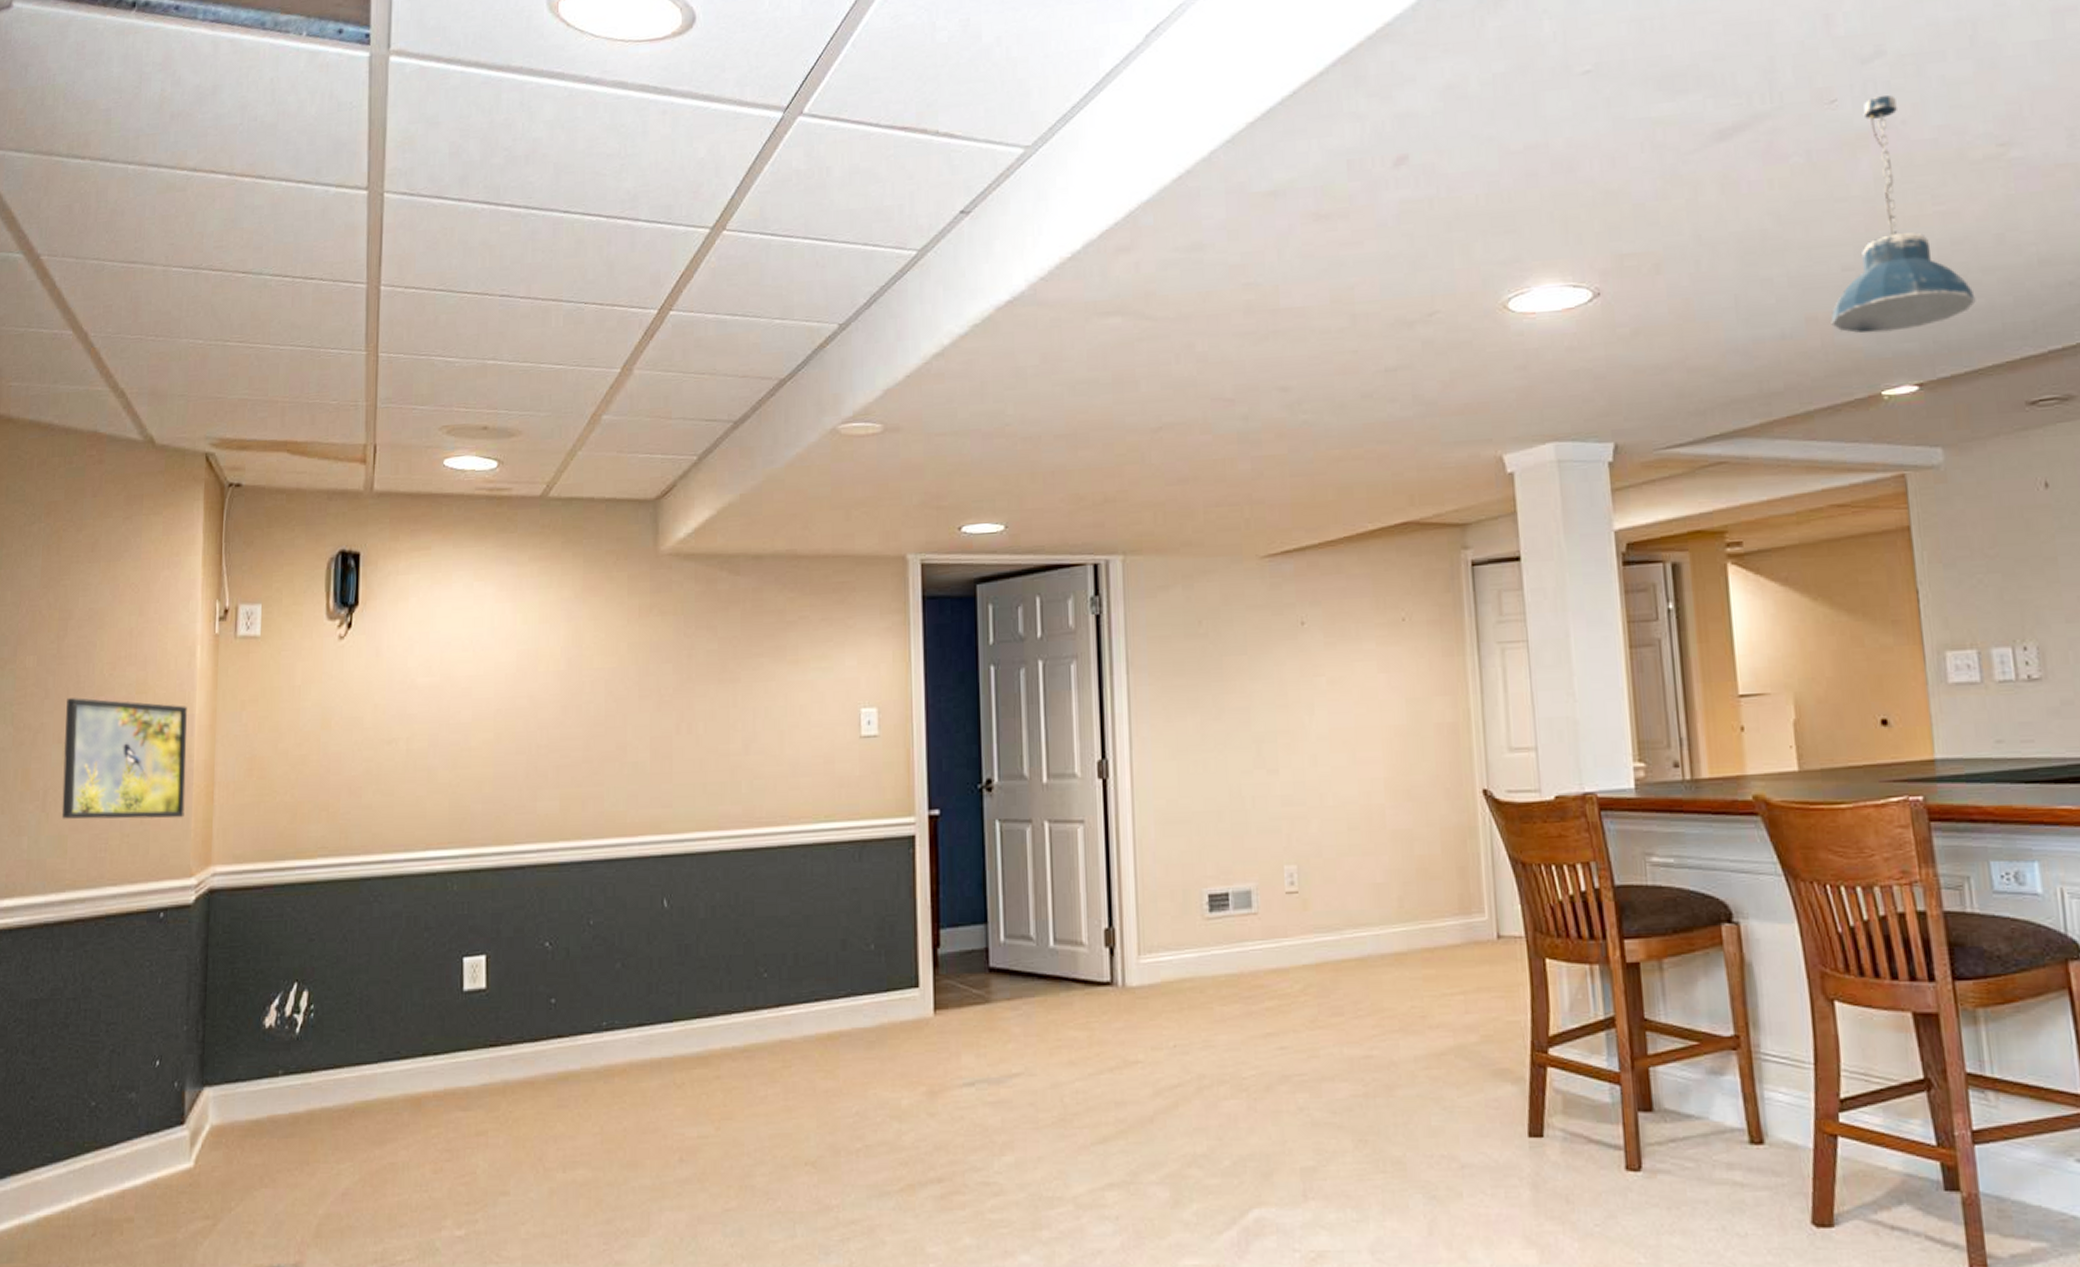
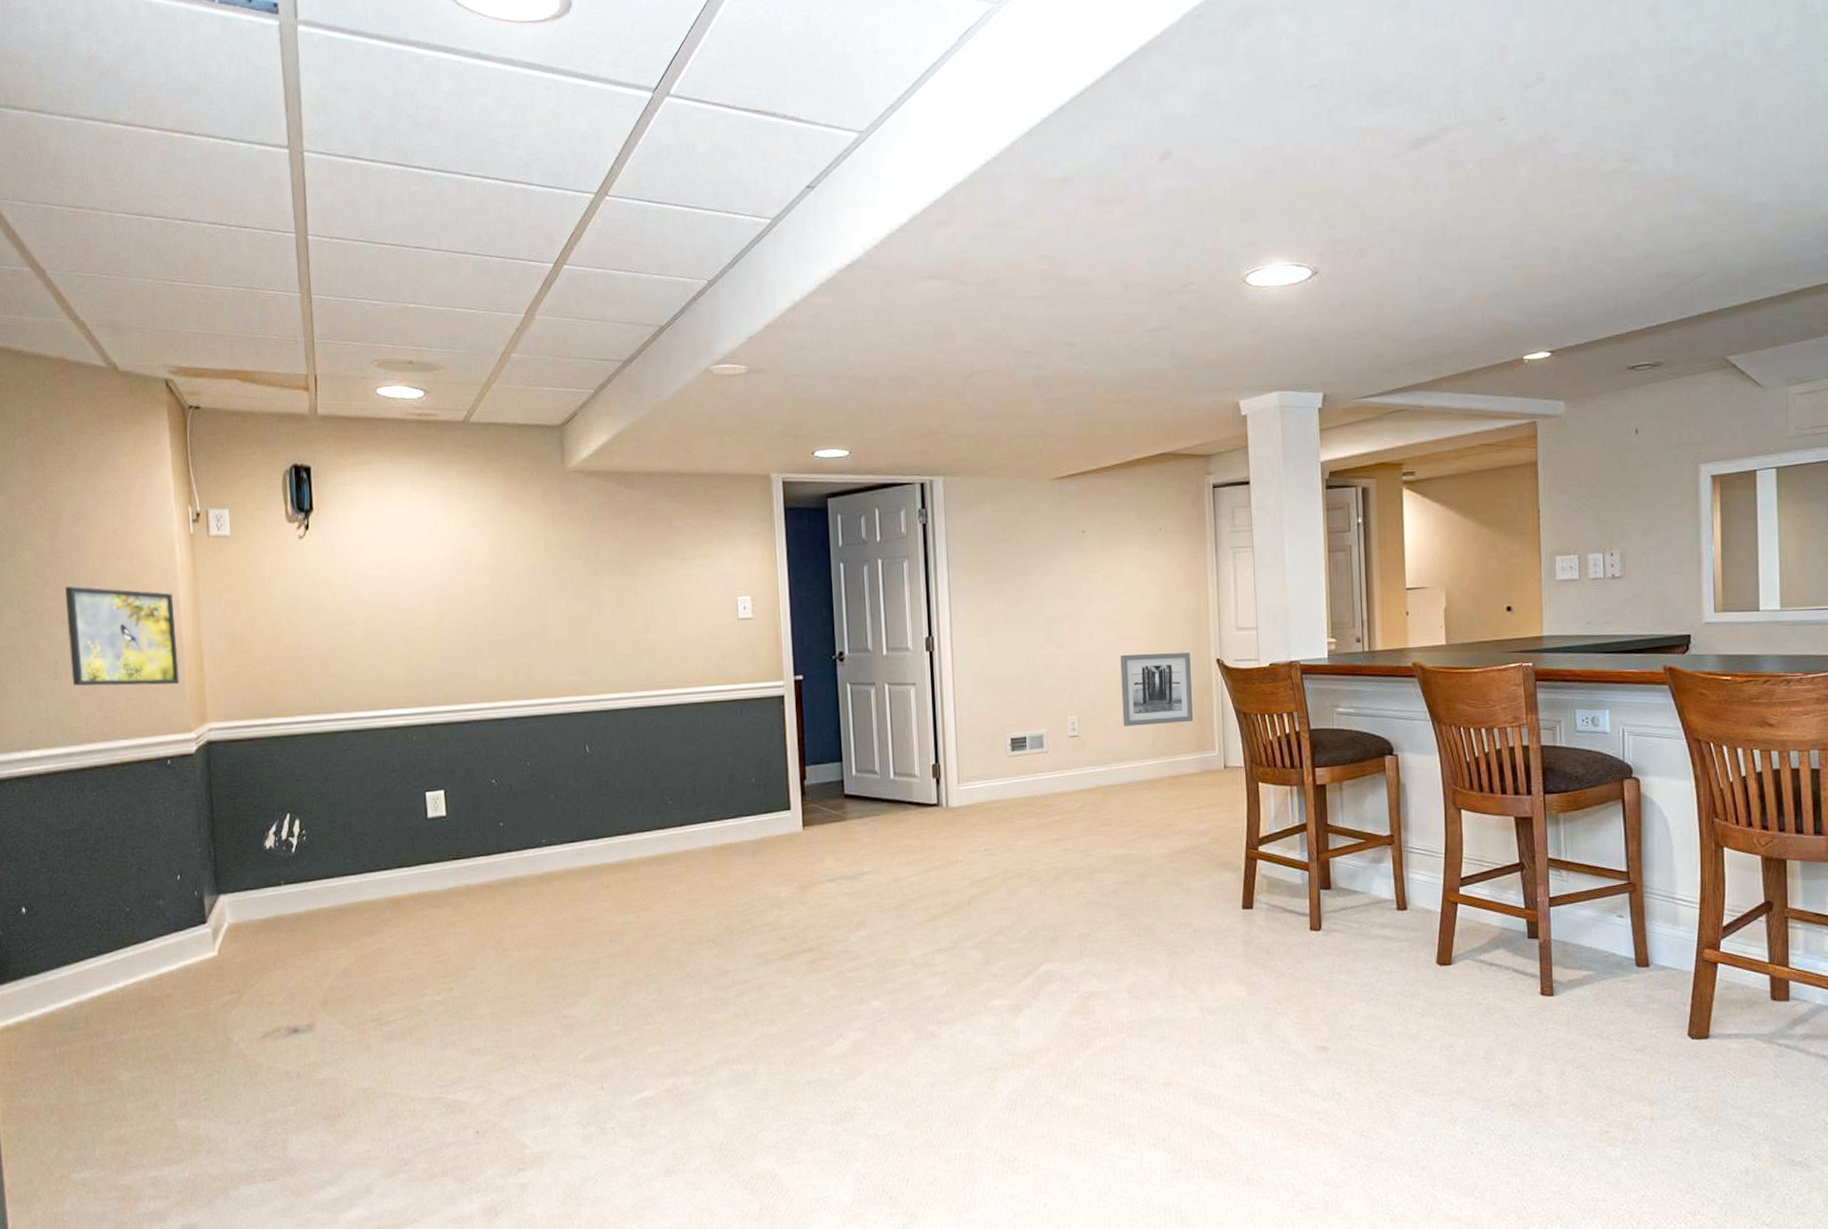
wall art: none [1353,781,1454,880] -> present [1120,652,1194,726]
pendant light: present [1831,95,1976,334] -> none [1490,116,1597,310]

